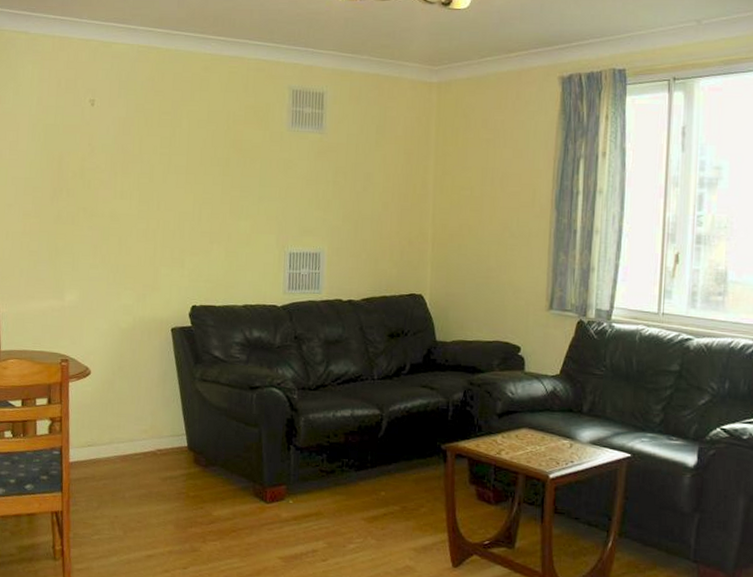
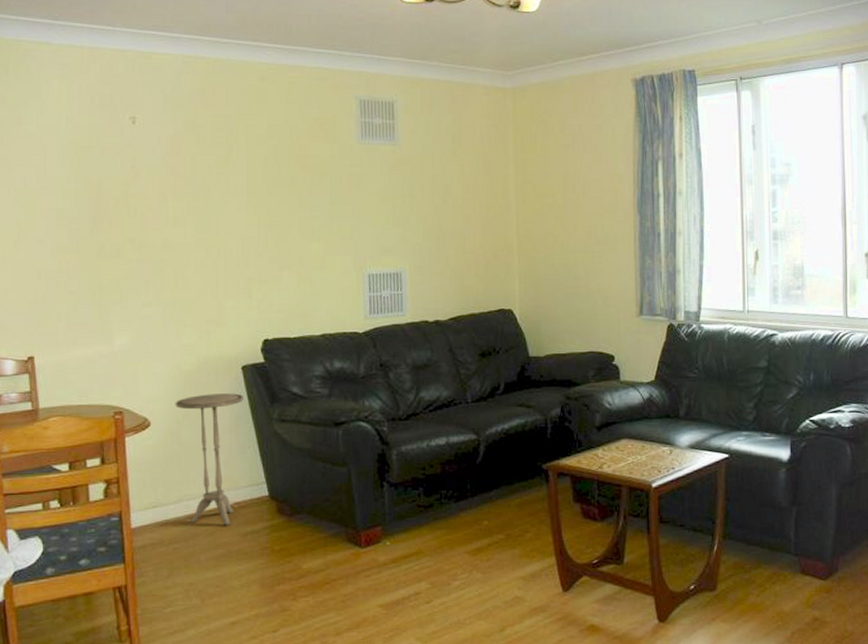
side table: none [112,350,171,470] -> present [175,393,244,526]

